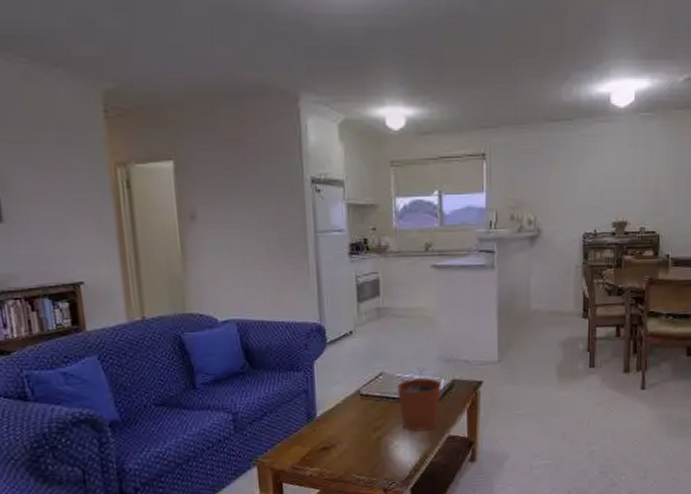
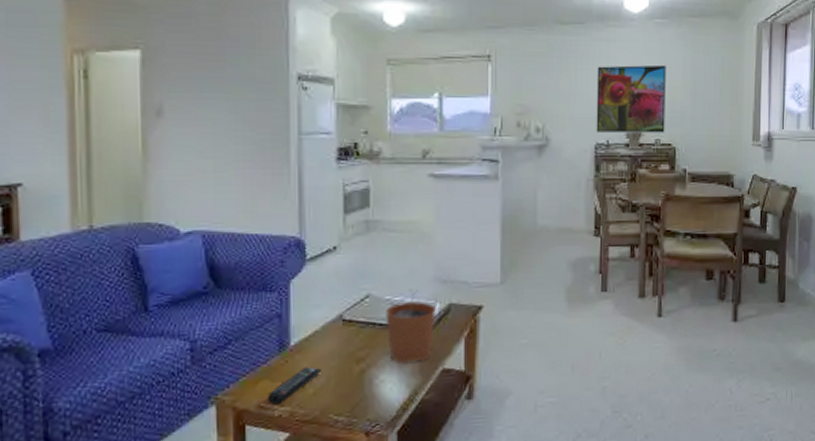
remote control: none [300,434,344,466] -> present [268,367,321,405]
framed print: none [584,156,651,223] -> present [596,64,666,133]

